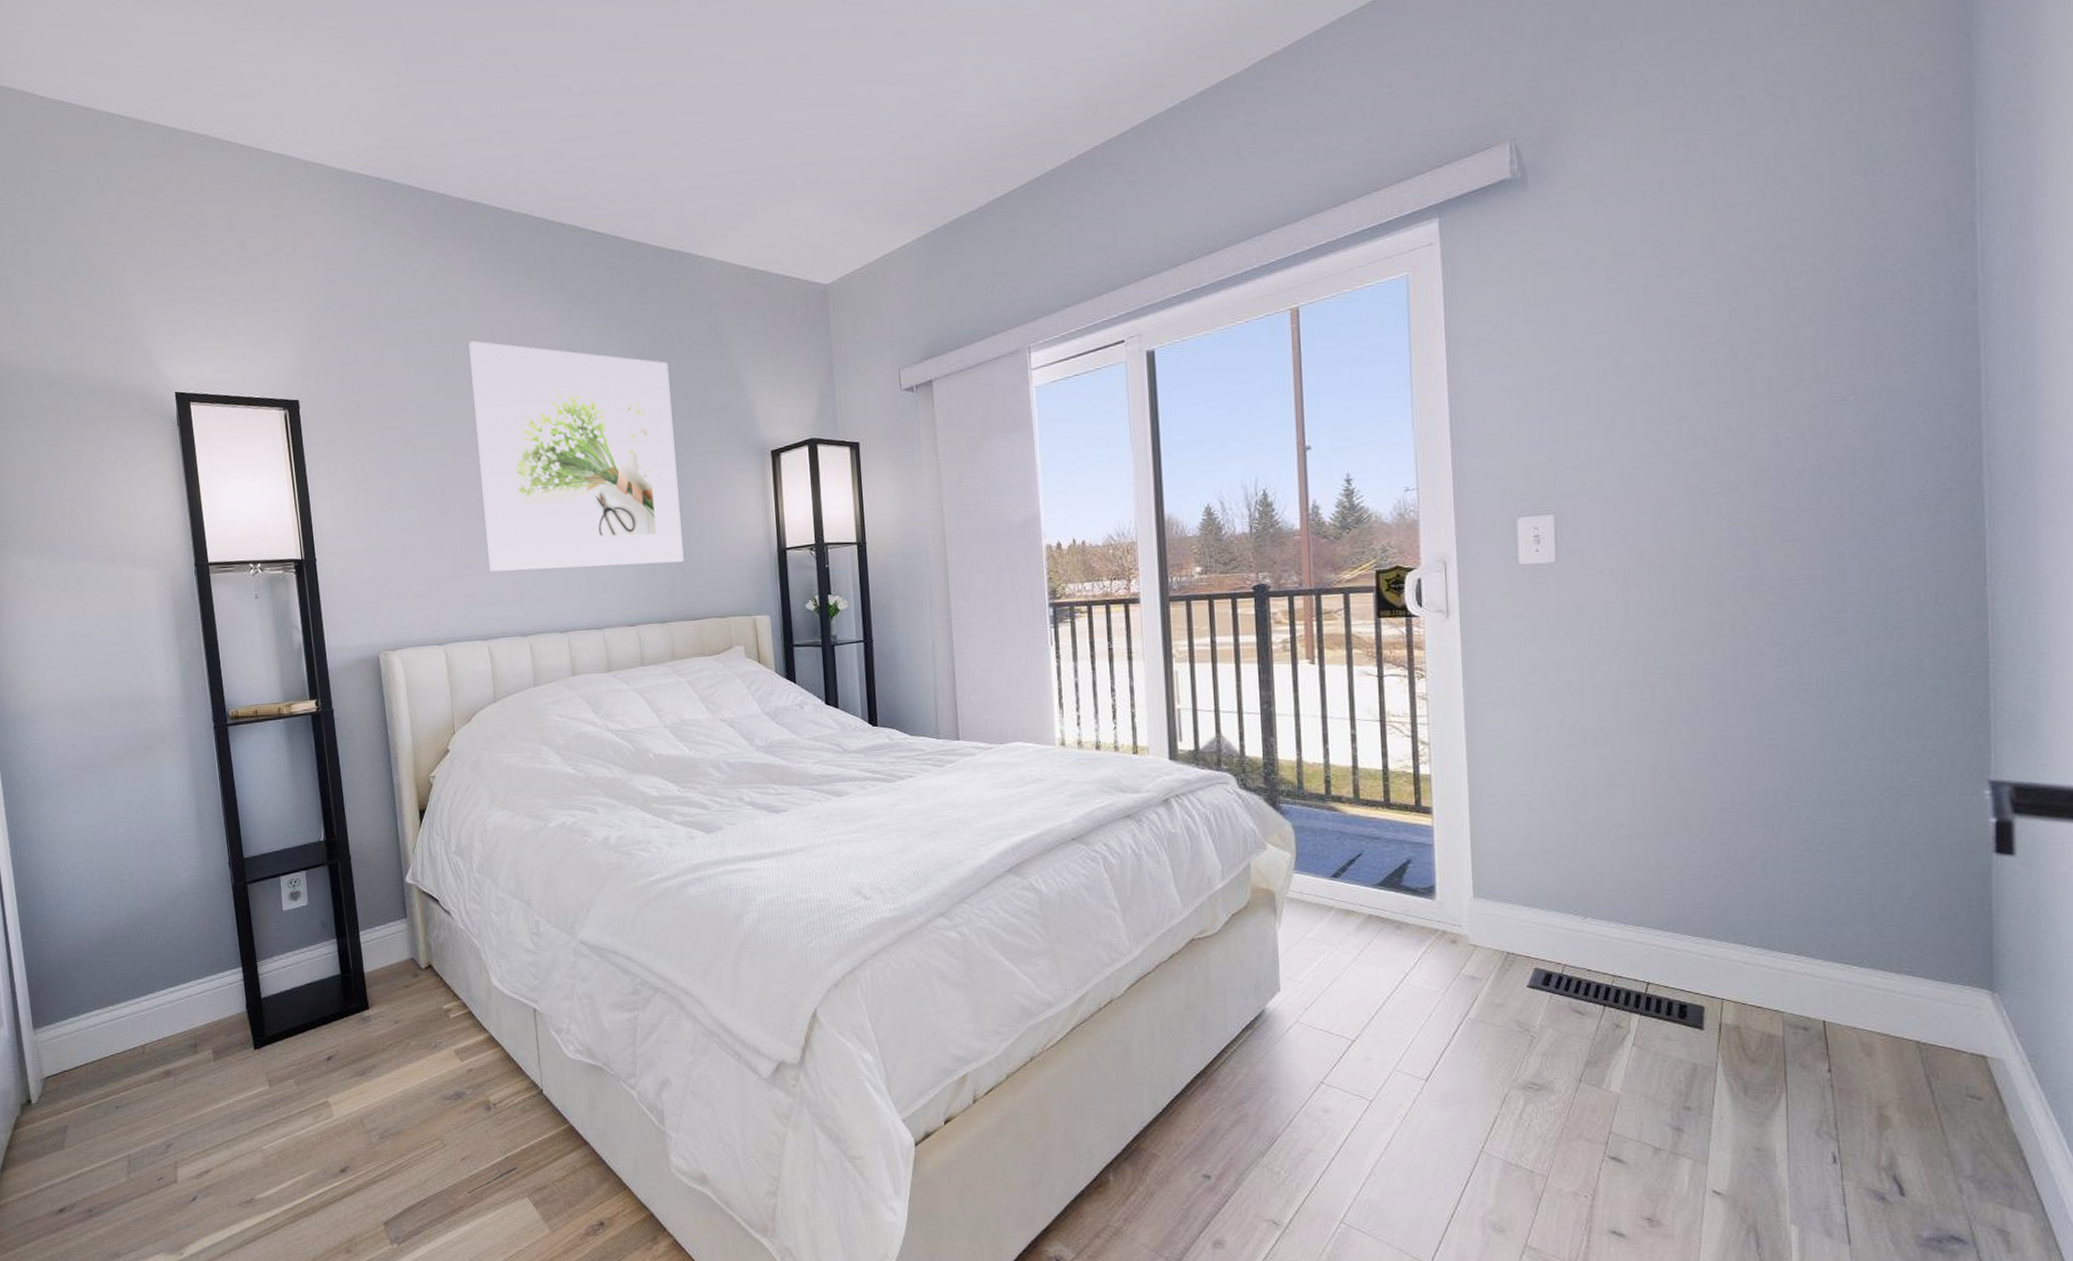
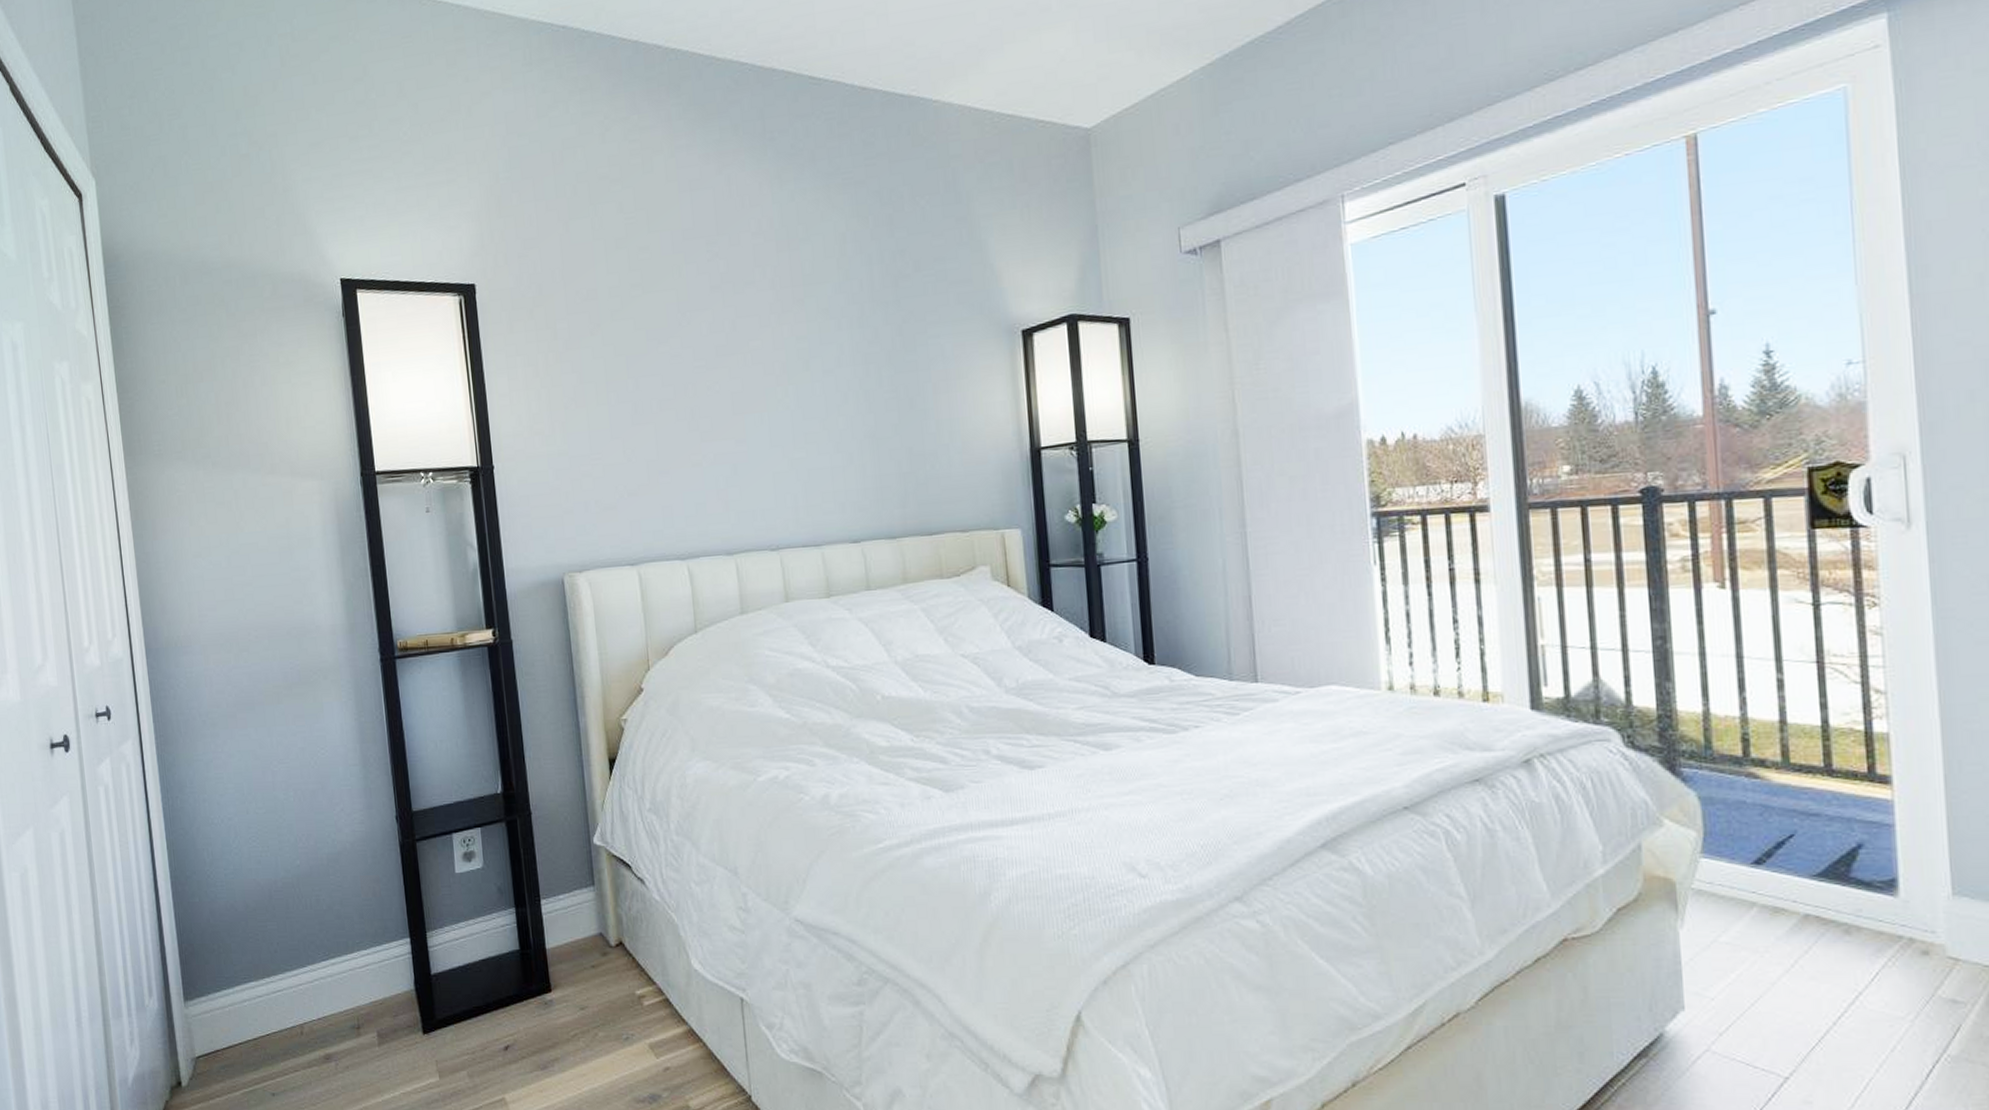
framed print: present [469,340,684,572] -> none [666,209,917,480]

